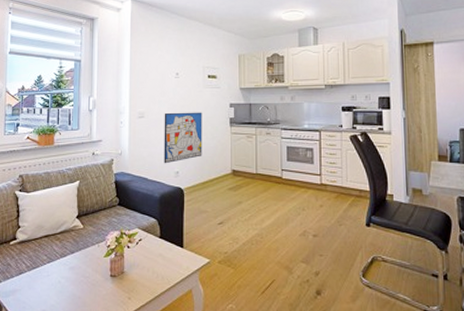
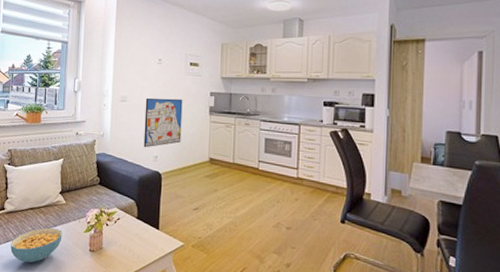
cereal bowl: none [24,255,81,294] -> present [10,227,62,263]

